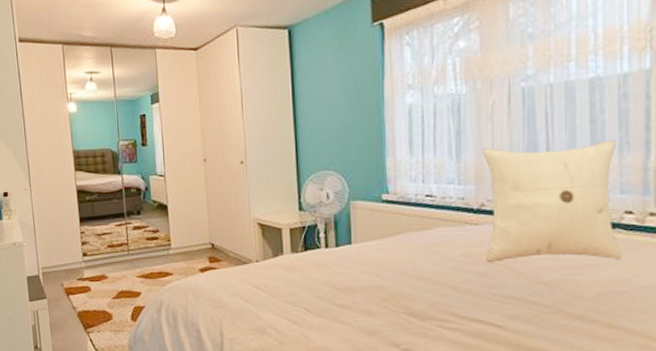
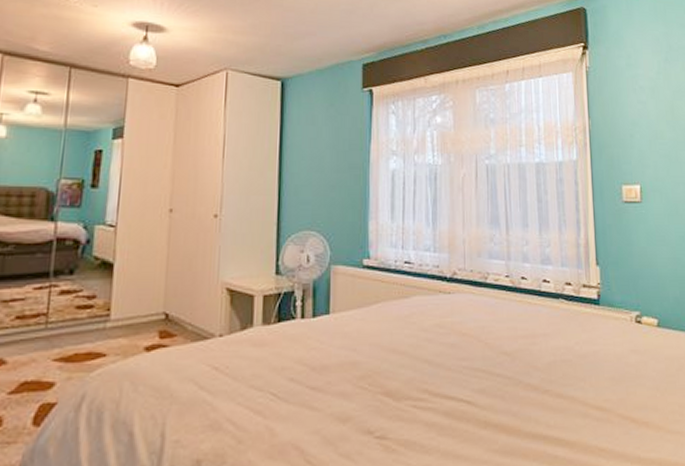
cushion: present [483,140,623,262] -> none [455,218,566,332]

